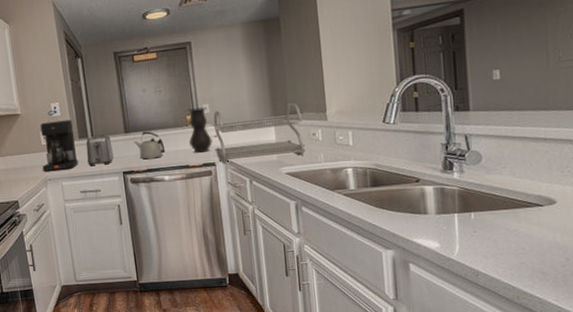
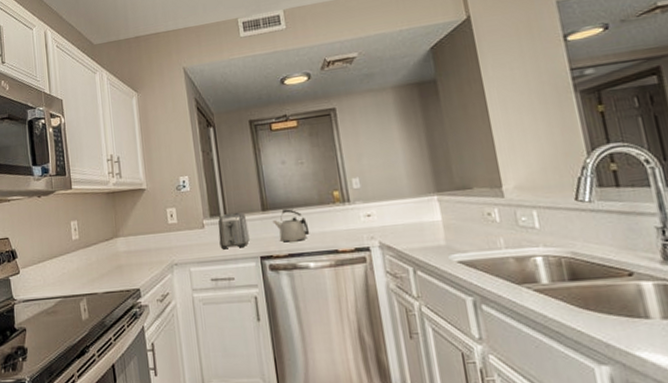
coffee maker: present [40,119,78,172] -> none [167,195,209,255]
vase: present [187,107,213,153] -> none [334,181,366,235]
dish rack: present [212,102,306,164] -> none [364,175,481,249]

